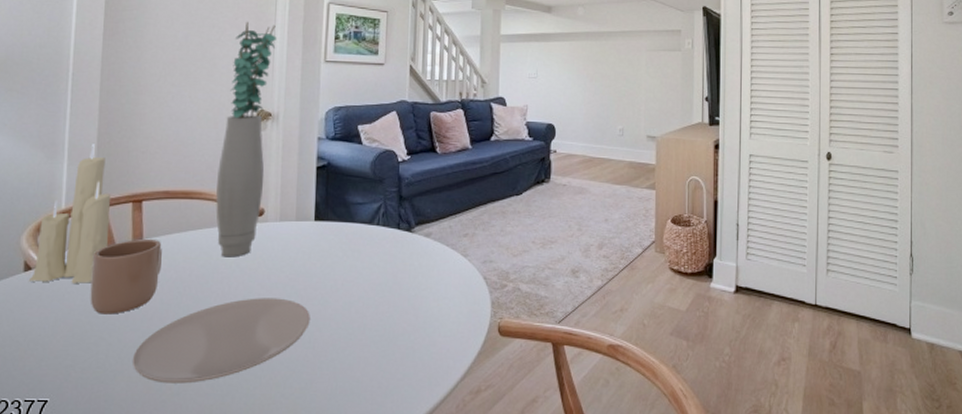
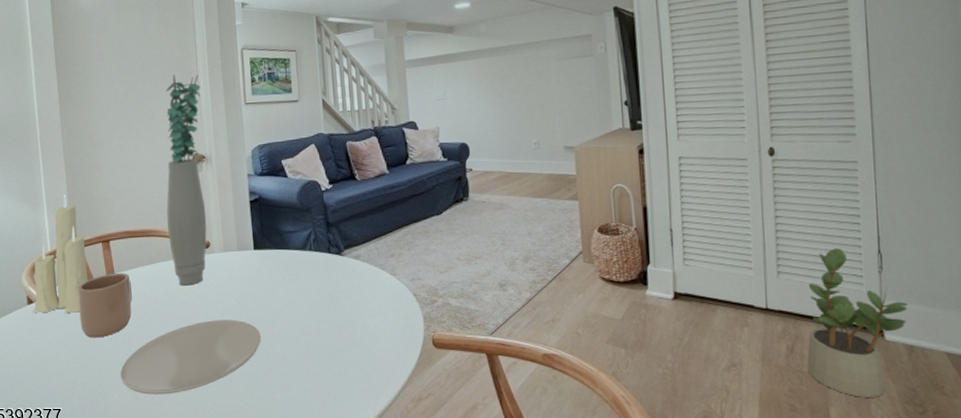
potted plant: none [846,250,932,392] -> present [807,248,908,397]

